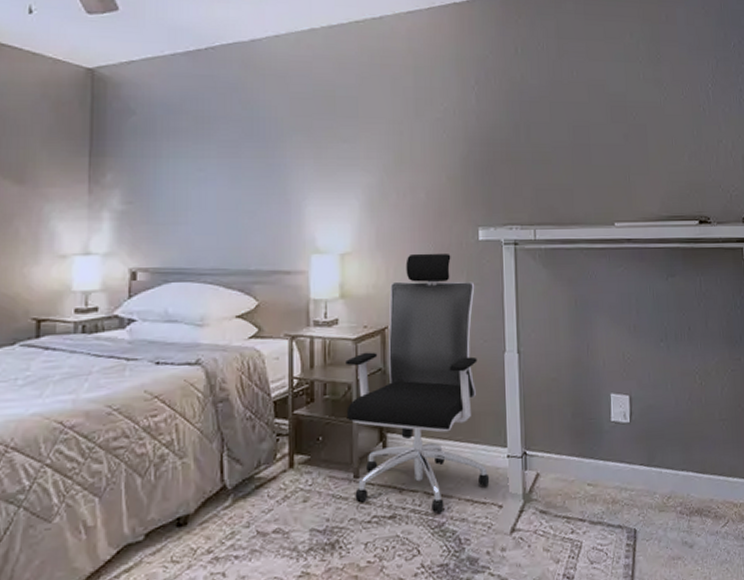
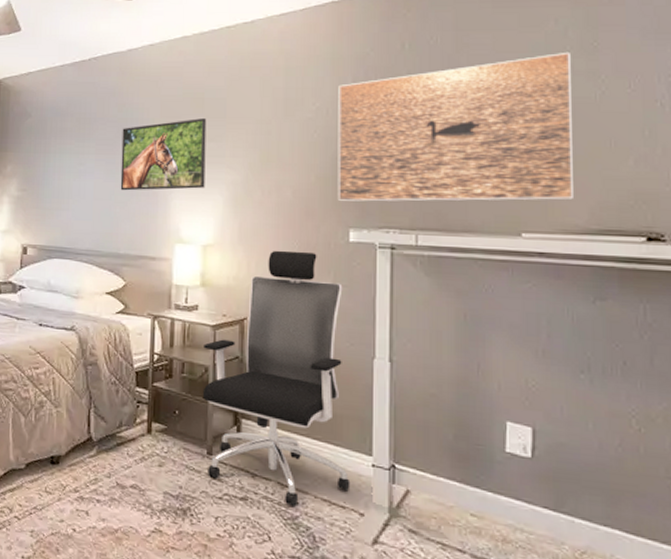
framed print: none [248,118,340,199] -> present [120,118,207,191]
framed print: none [463,62,650,200] -> present [337,51,575,202]

